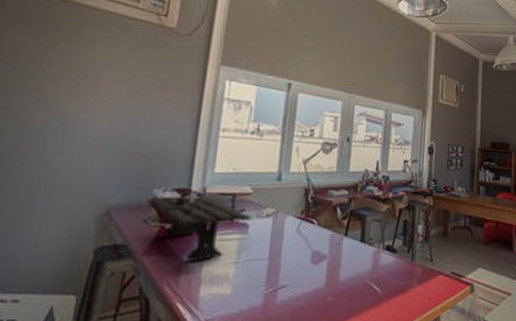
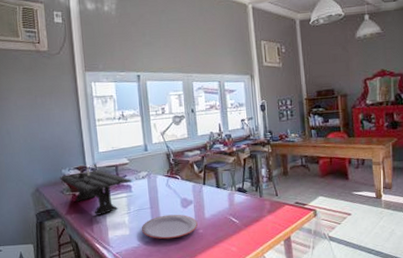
plate: none [249,271,328,306] -> present [141,214,198,240]

